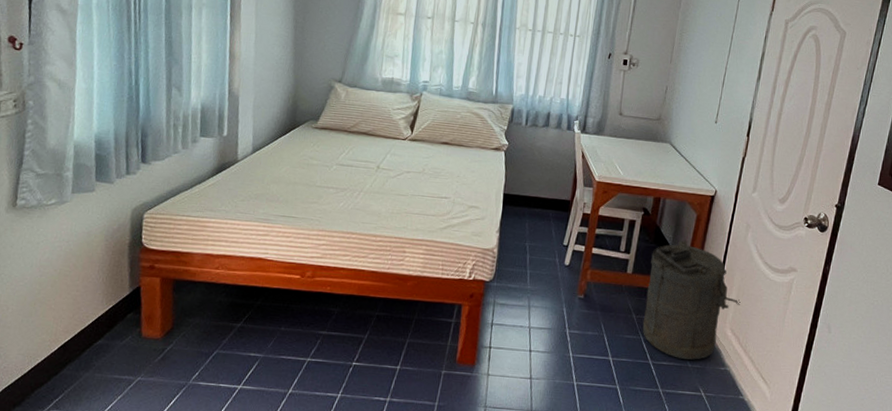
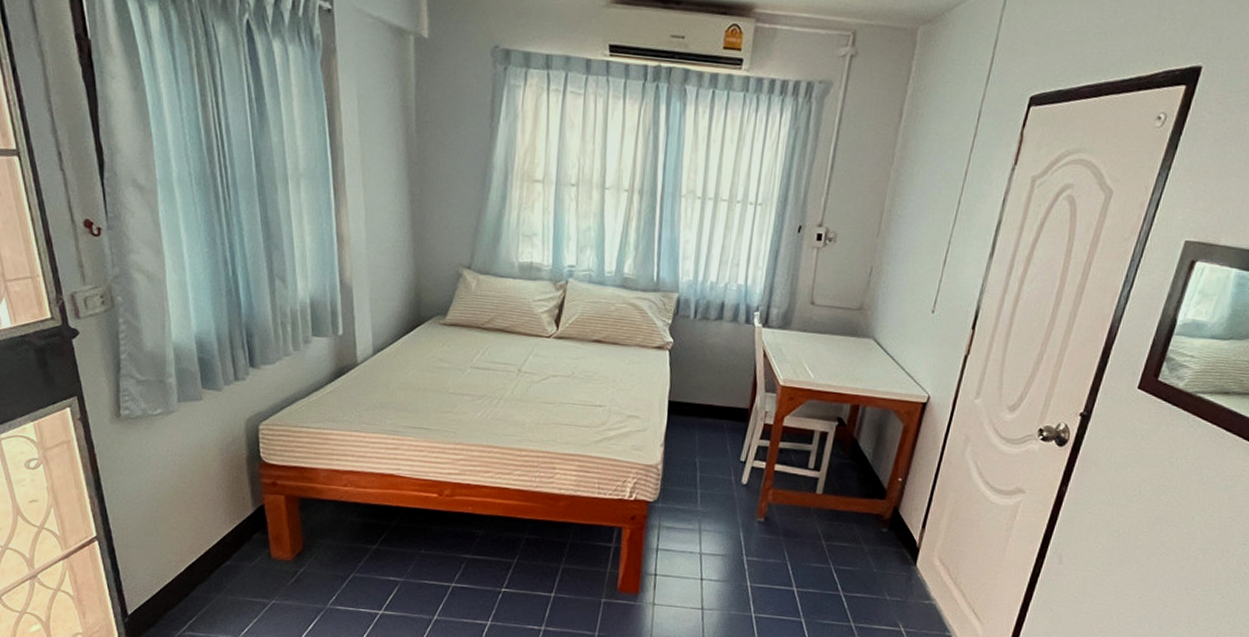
laundry hamper: present [642,240,740,360] -> none [833,455,953,592]

